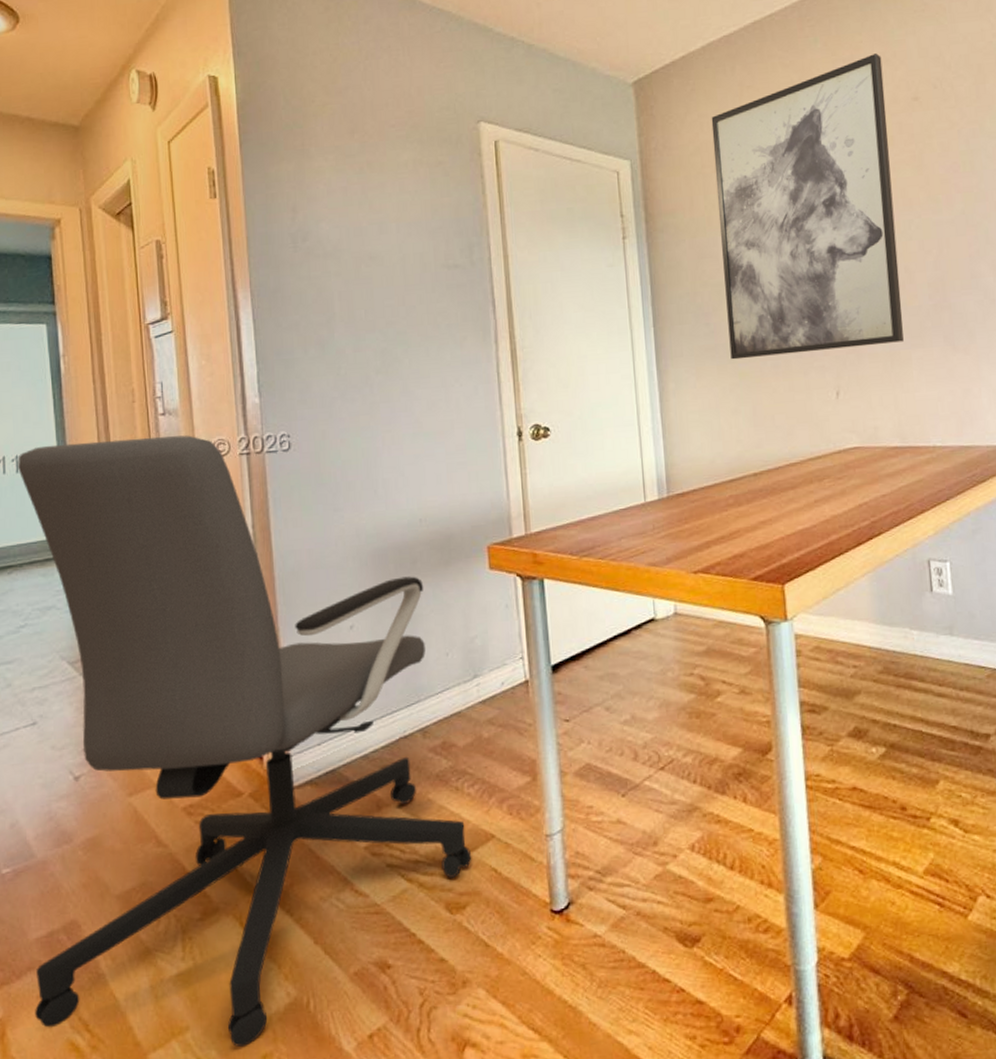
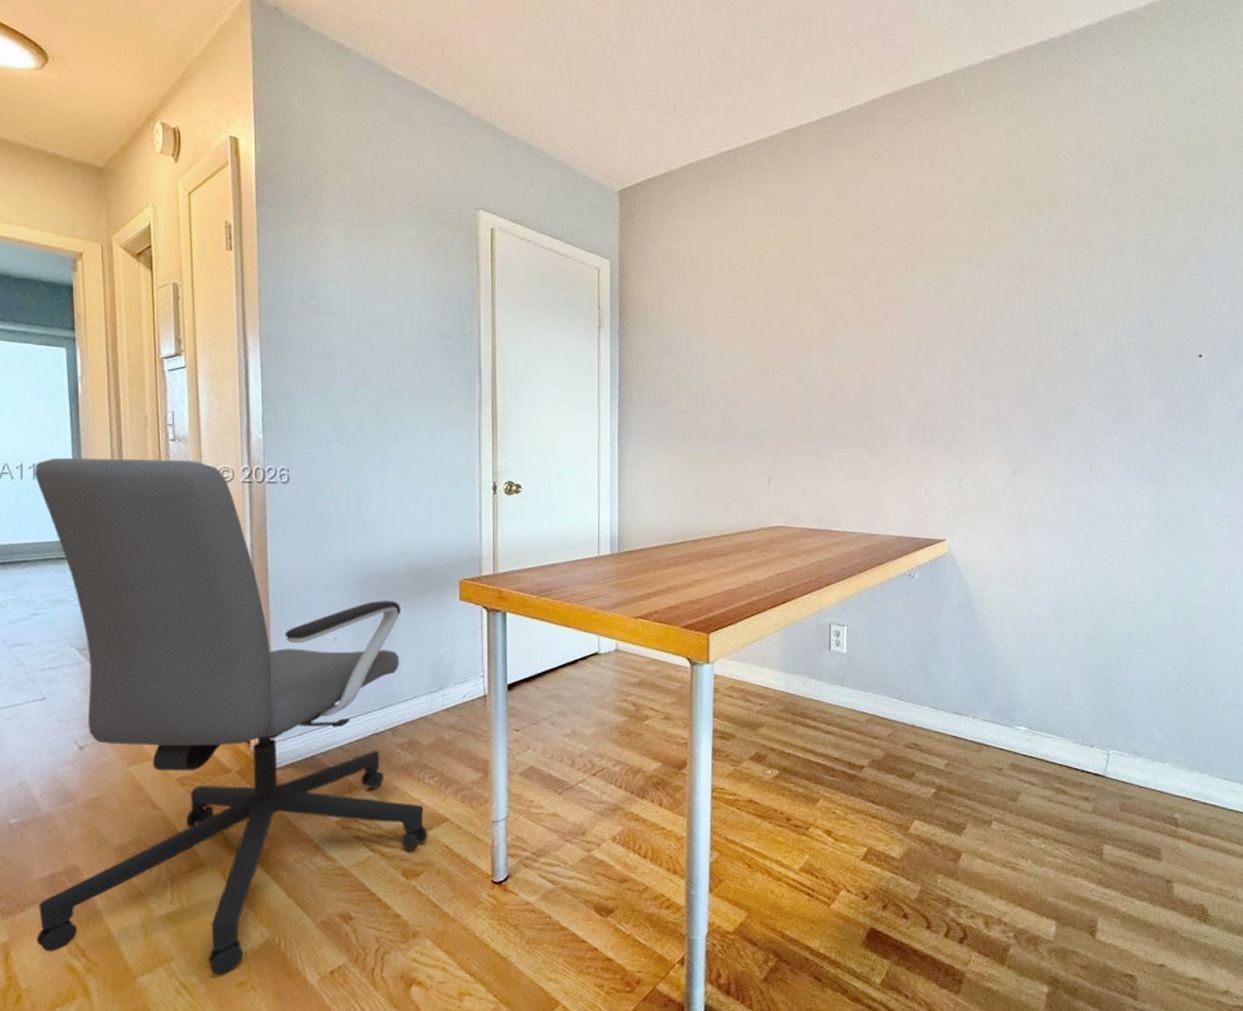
wall art: present [711,53,904,360] -> none [682,192,836,443]

